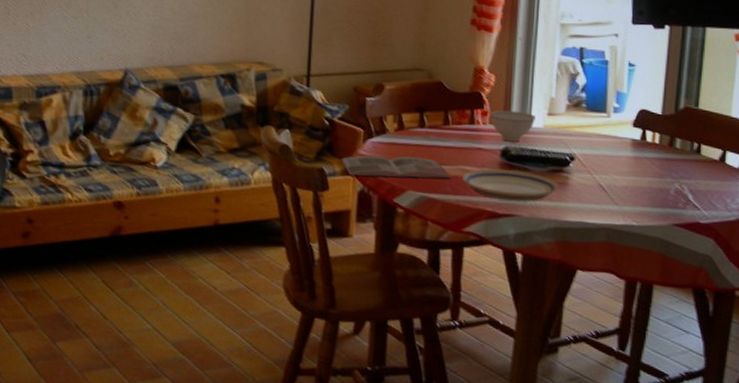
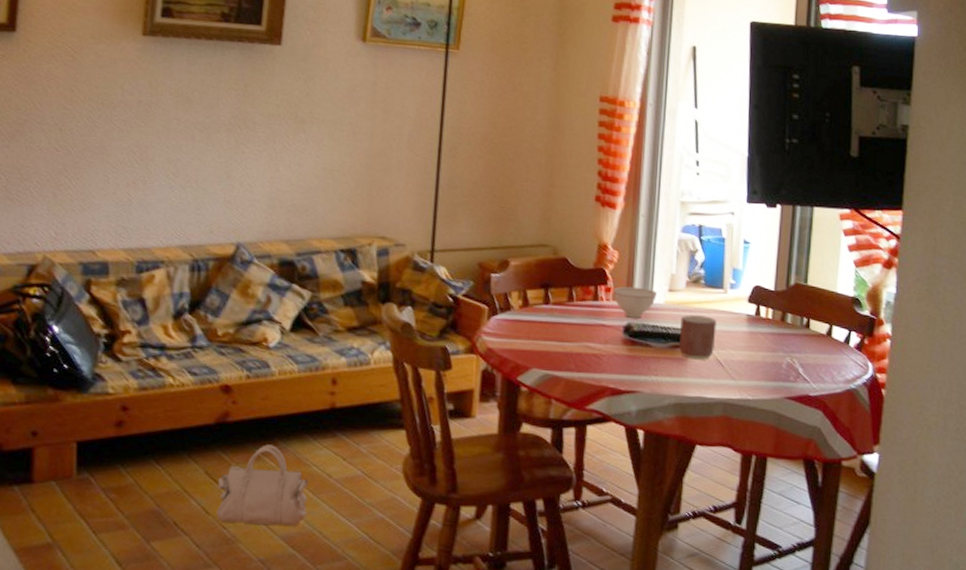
shoulder bag: none [112,257,195,333] -> present [215,445,308,526]
magazine: present [341,155,452,179] -> none [465,332,576,356]
plate: present [462,169,559,201] -> none [586,345,679,377]
mug: none [559,139,599,185] -> present [679,315,717,360]

